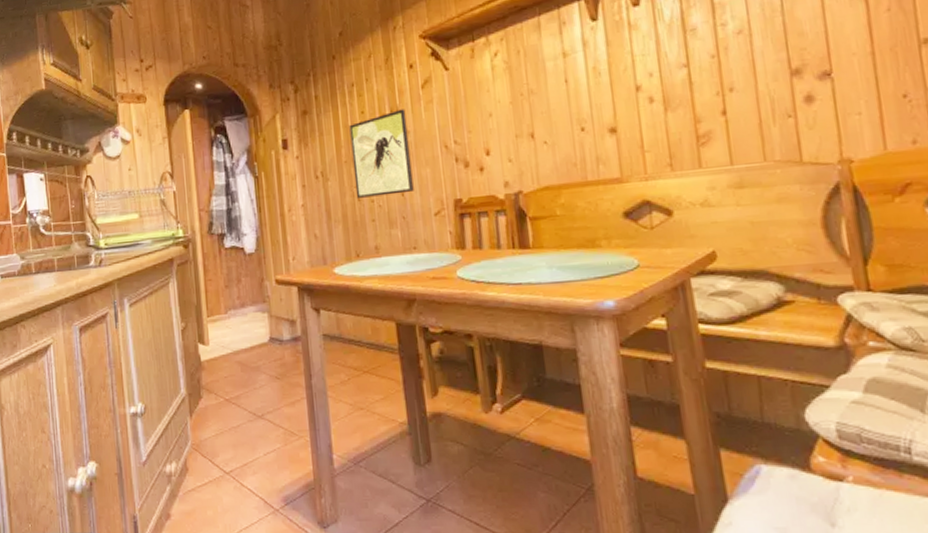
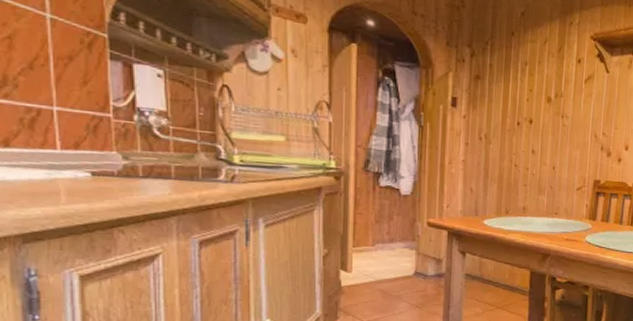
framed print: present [349,109,414,198] -> none [513,95,568,168]

